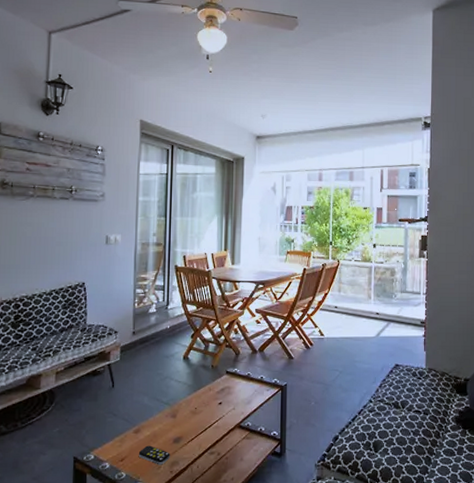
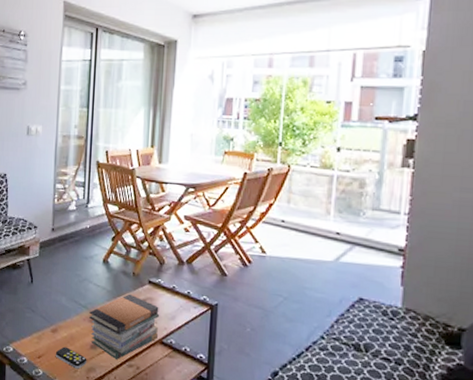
book stack: none [172,385,237,449] -> present [89,294,160,359]

